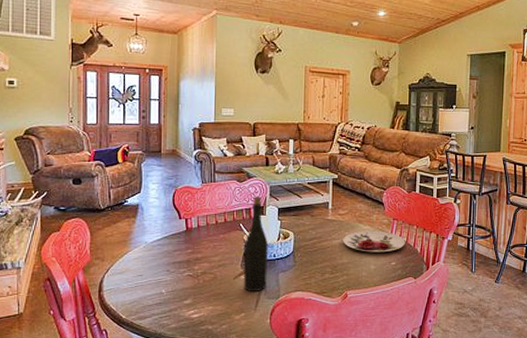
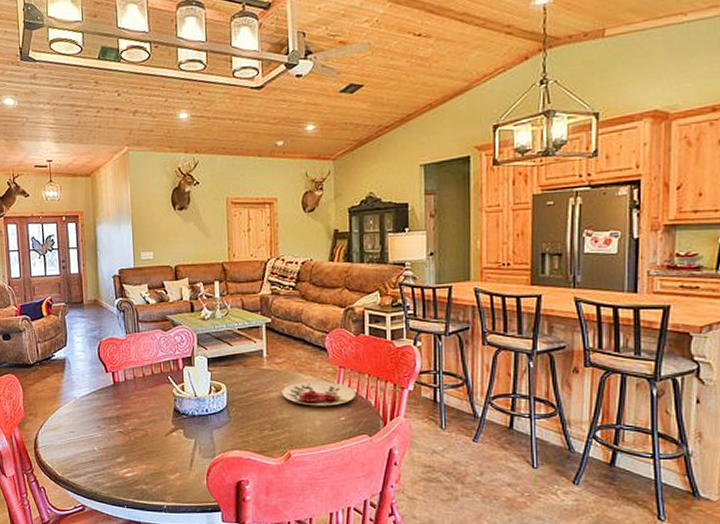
bottle: present [243,195,268,292] -> none [173,345,201,451]

